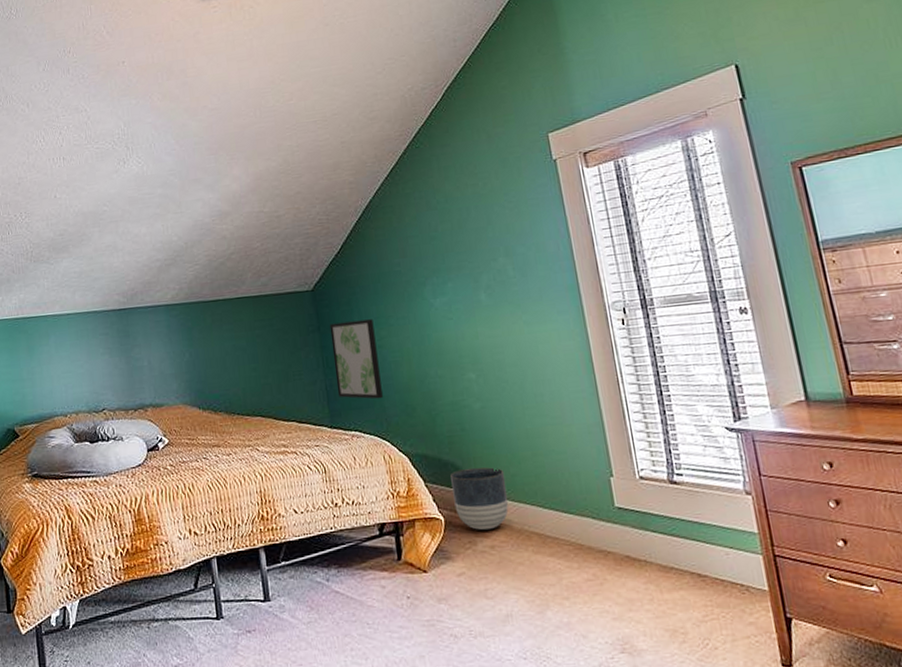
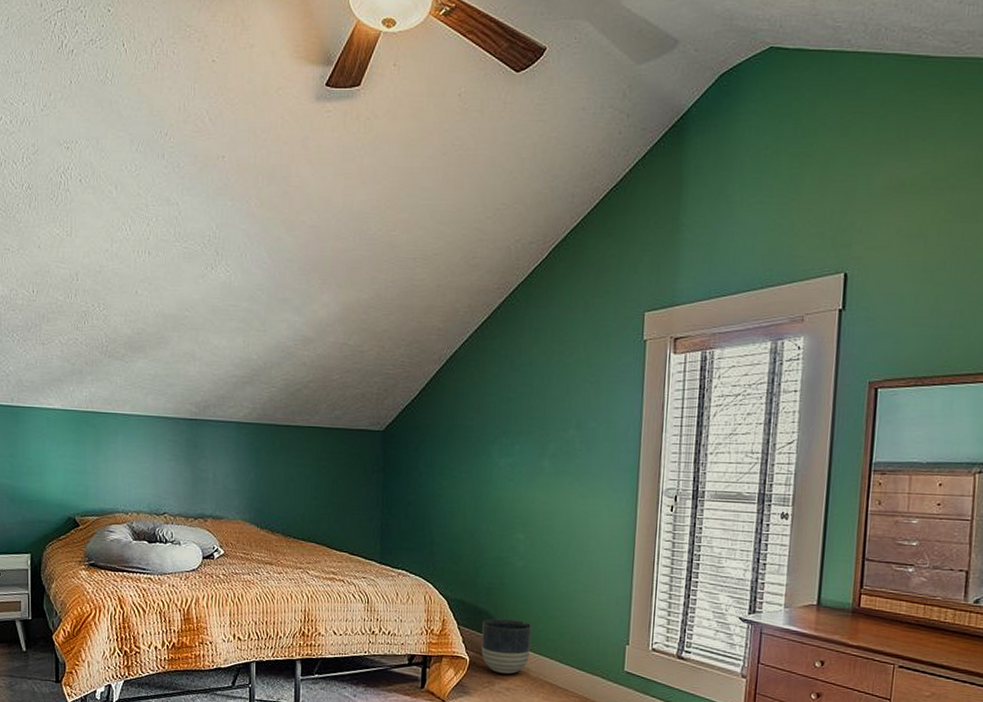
wall art: present [329,319,383,399] -> none [391,466,437,544]

